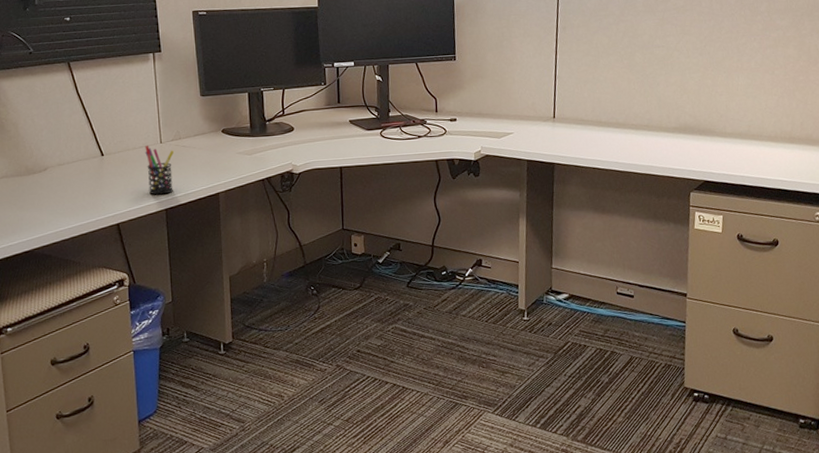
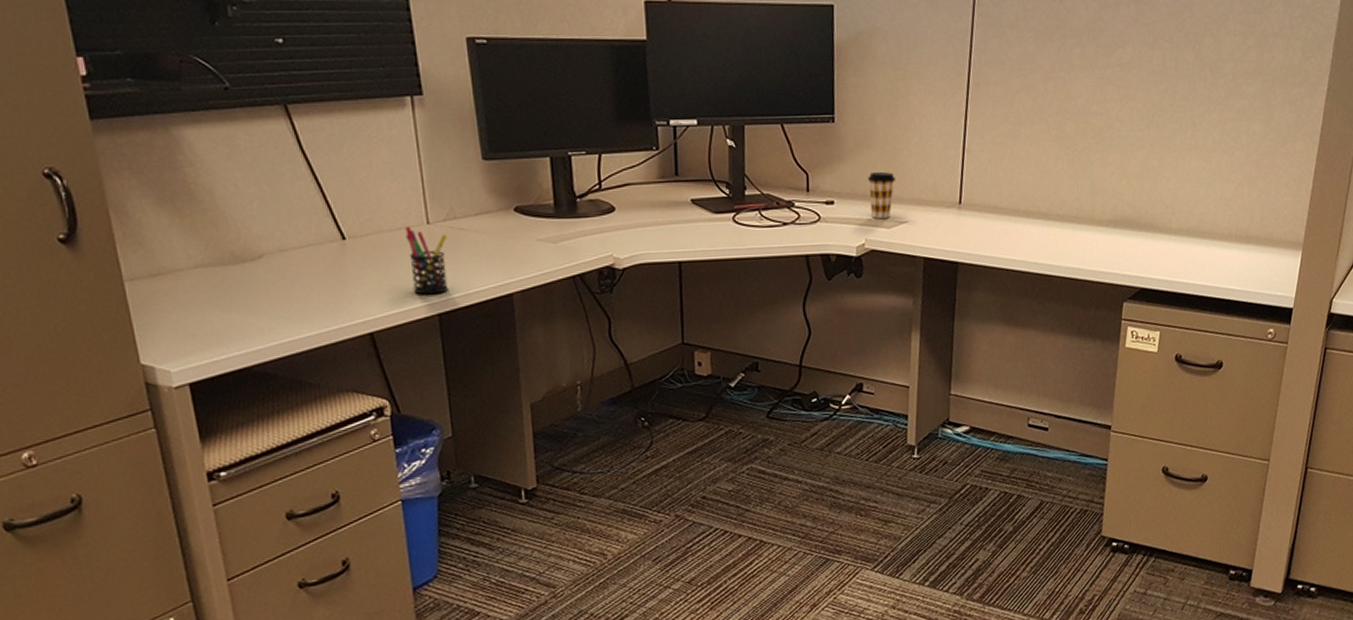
coffee cup: none [482,95,503,131] -> present [868,171,895,218]

